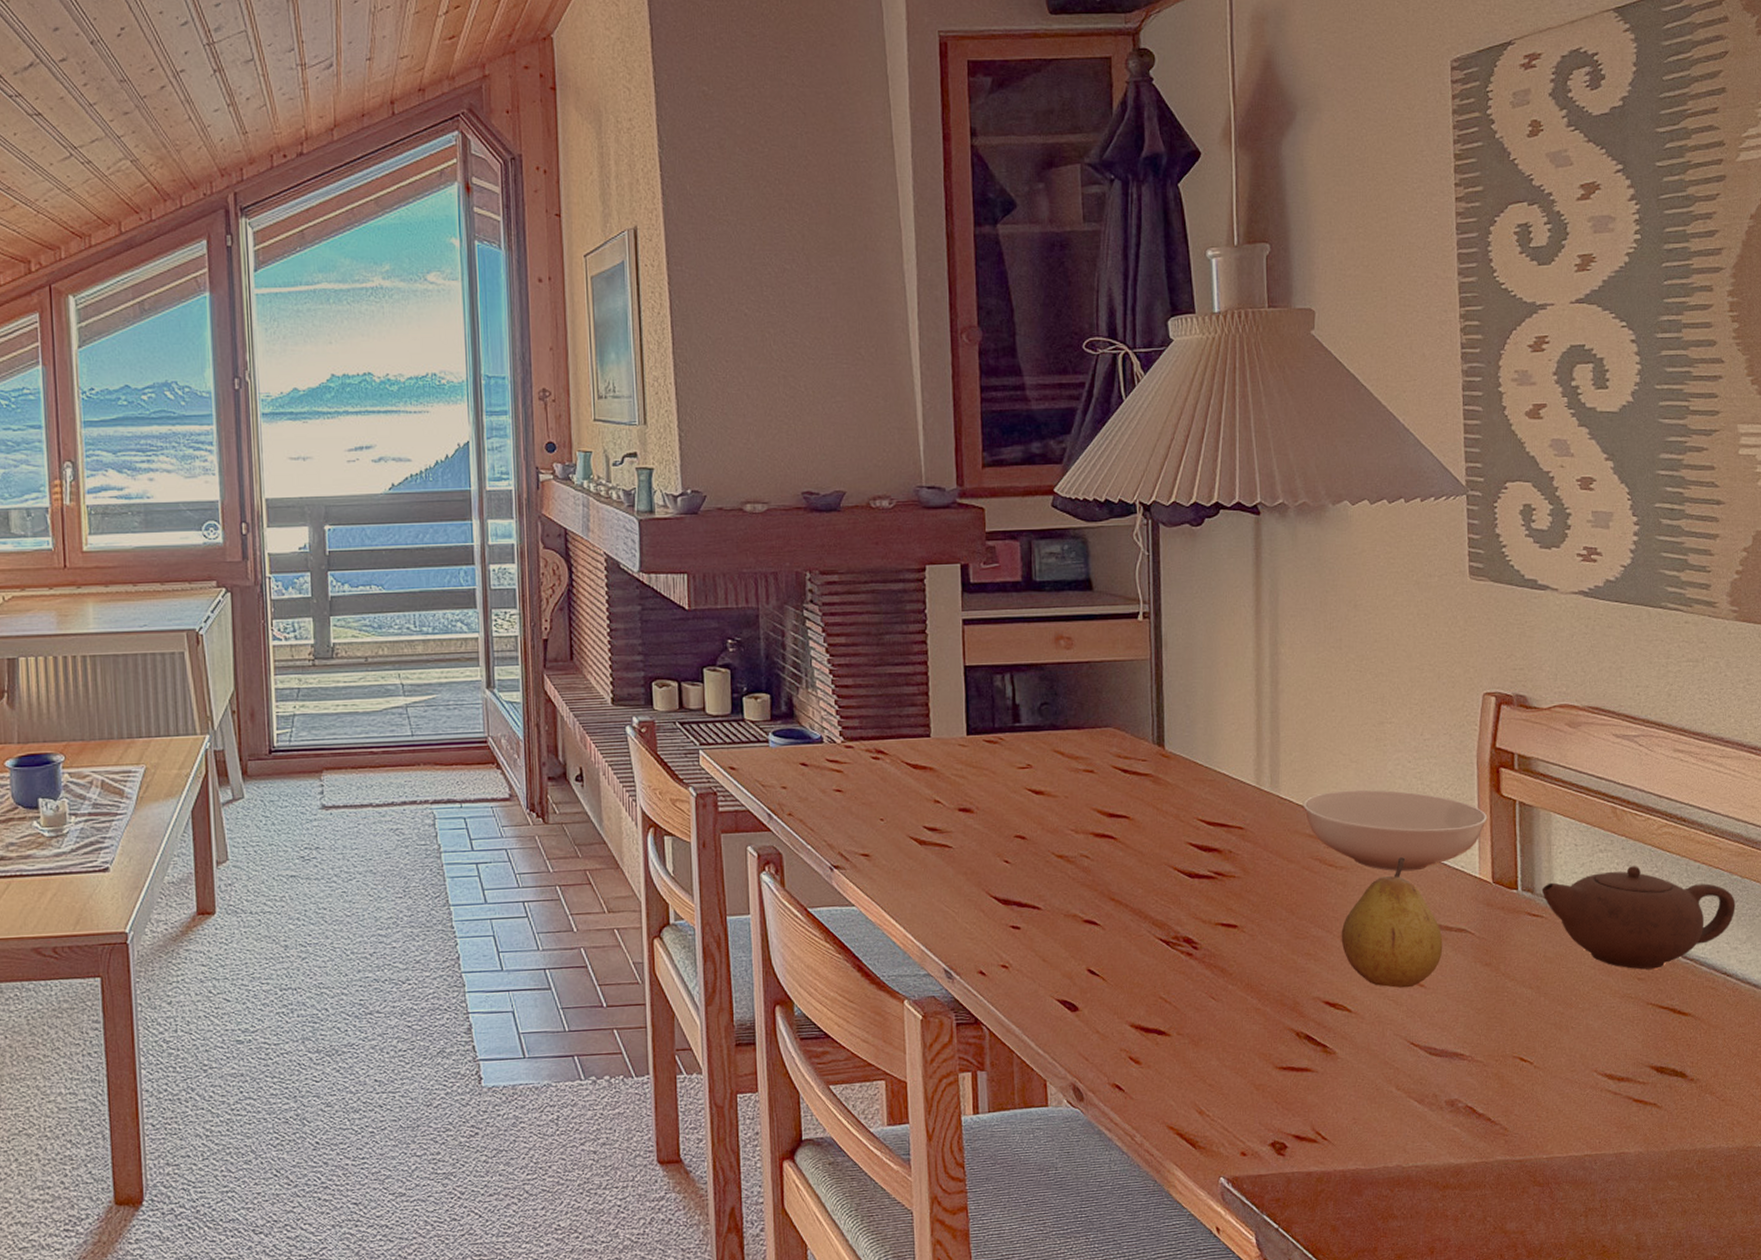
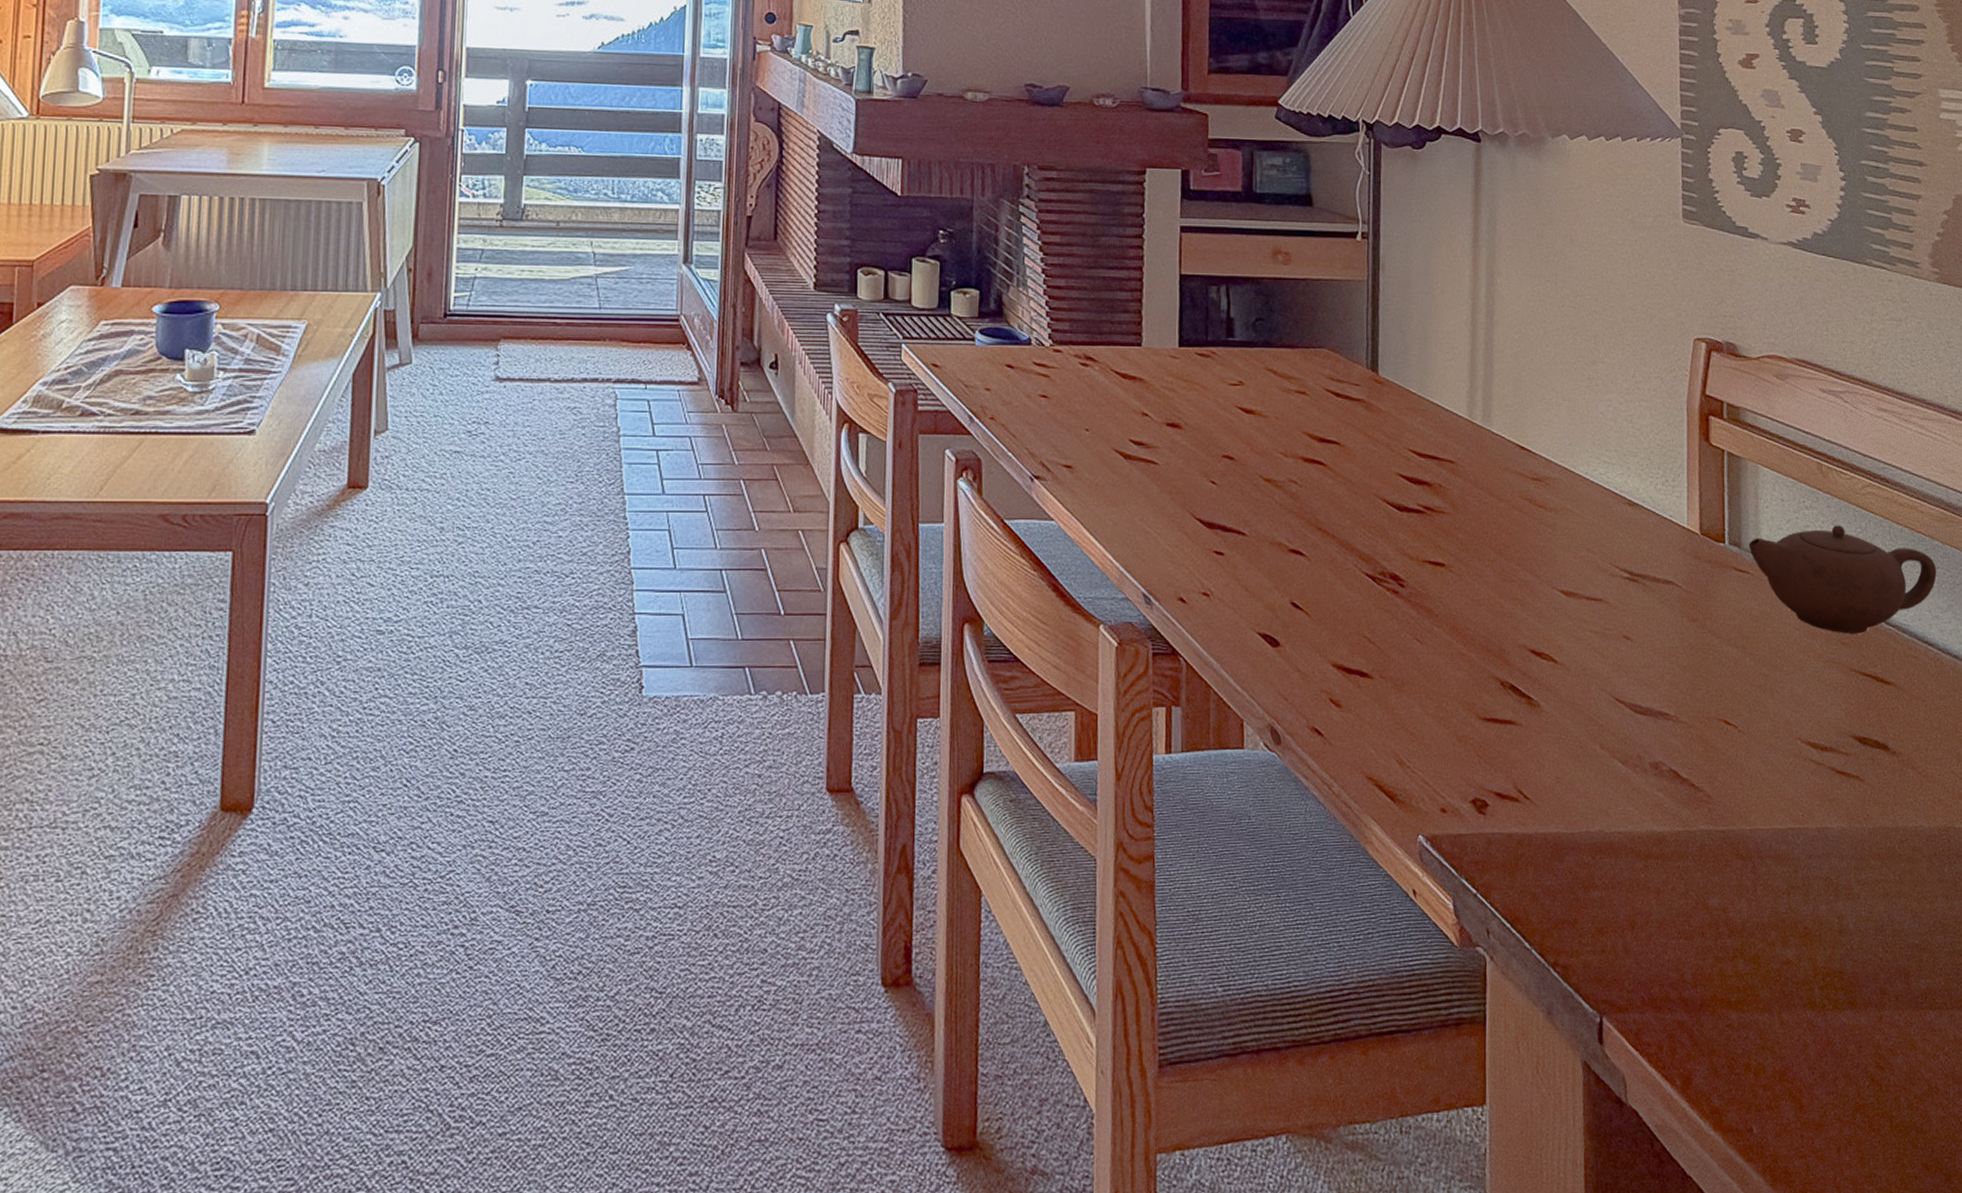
bowl: present [1303,789,1488,872] -> none [1514,429,1697,517]
fruit: present [1341,856,1443,988] -> none [1549,501,1650,640]

